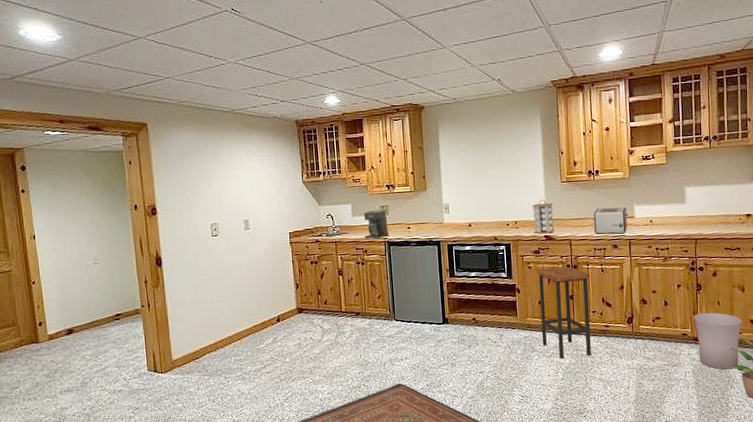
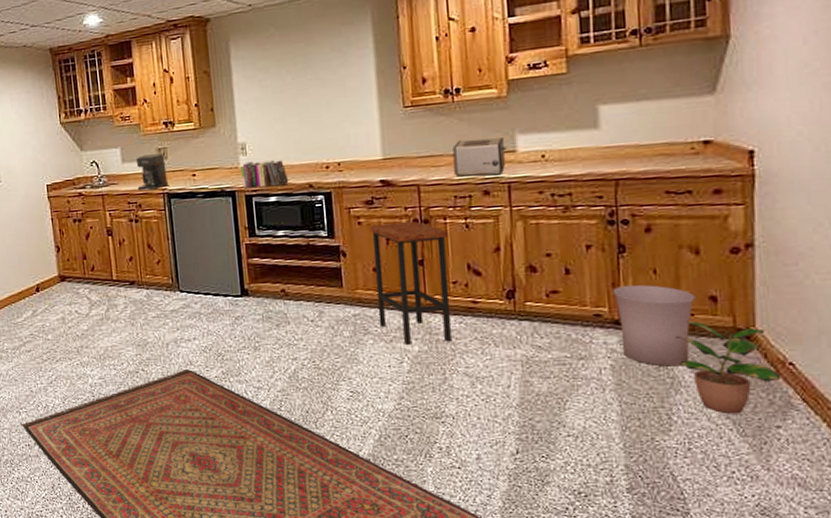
books: none [445,217,480,239] -> present [241,159,289,188]
spice rack: present [531,200,555,235] -> none [360,132,395,179]

